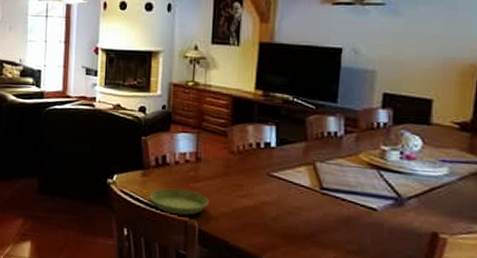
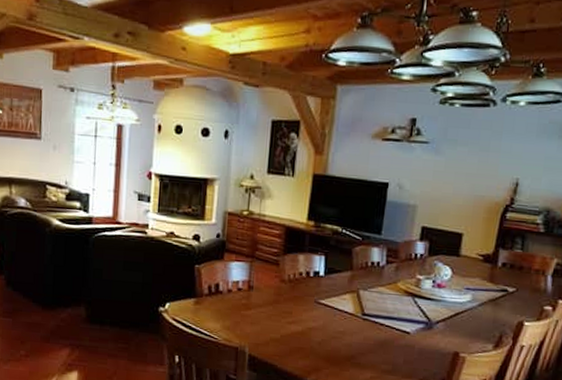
saucer: present [149,188,209,215] -> none [201,316,259,342]

